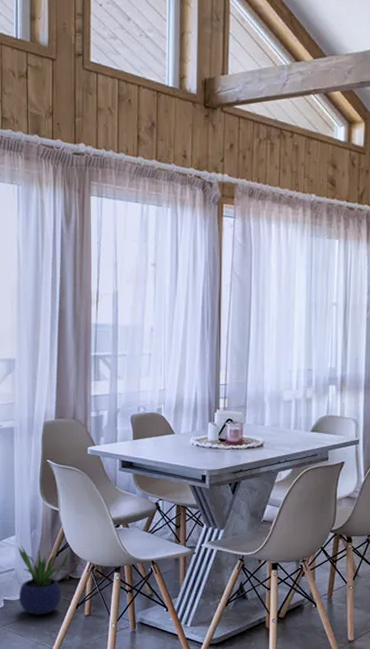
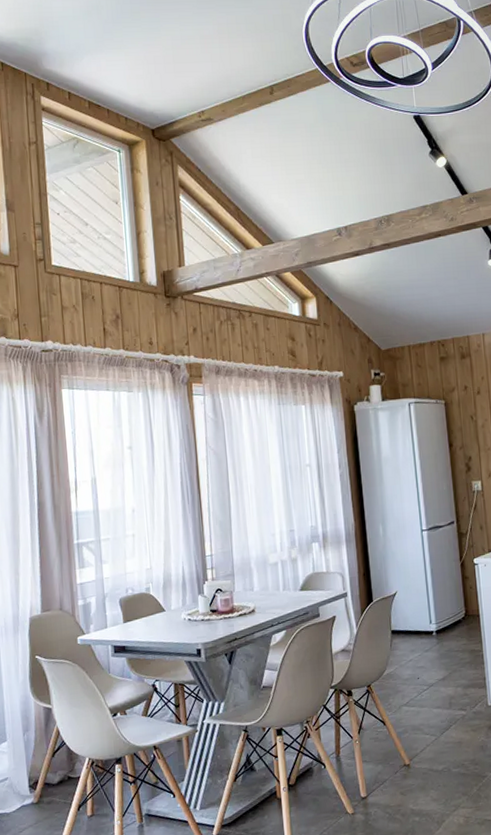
potted plant: present [17,546,69,615] -> none [10,750,66,825]

